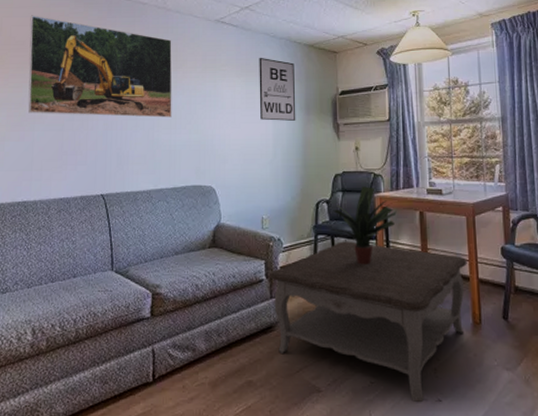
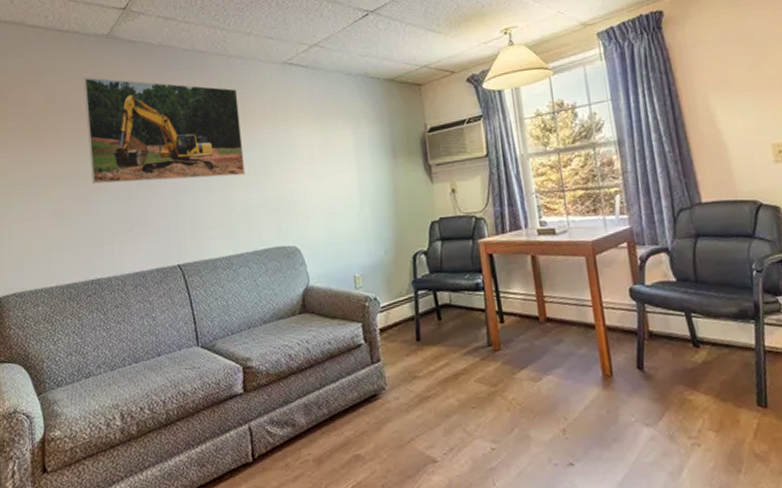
wall art: present [259,57,296,121] -> none [334,98,382,169]
coffee table: present [269,241,467,402] -> none [367,294,594,467]
potted plant: present [331,186,397,265] -> none [432,232,505,320]

